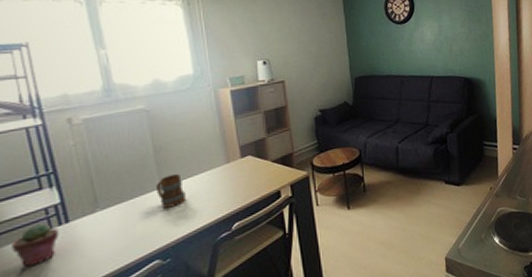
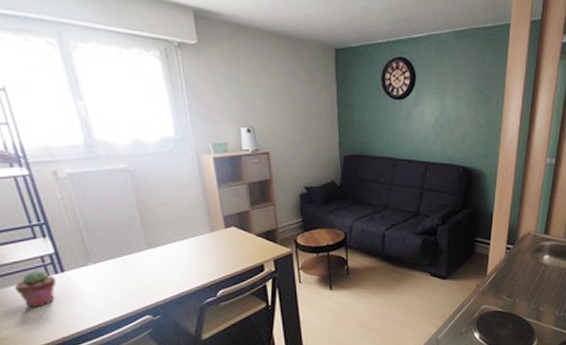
mug: present [156,174,185,208] -> none [143,238,172,269]

